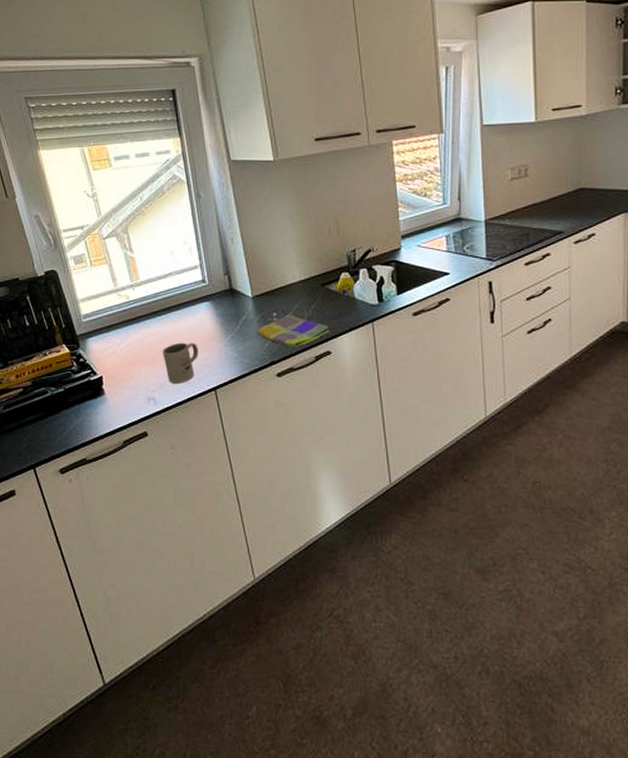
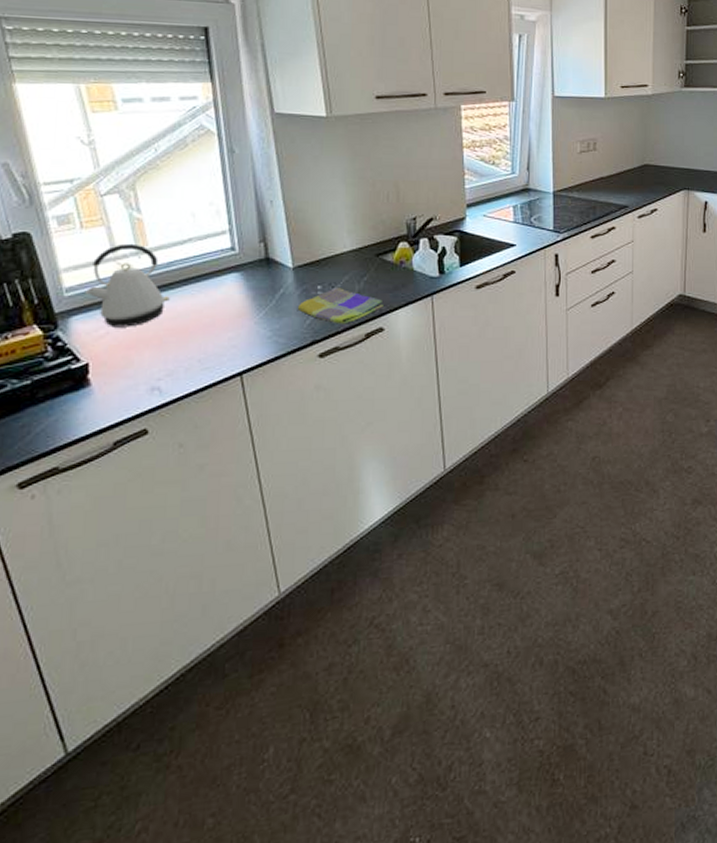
kettle: none [97,278,158,347] -> present [86,243,170,327]
mug: present [163,342,198,383] -> none [174,320,222,369]

